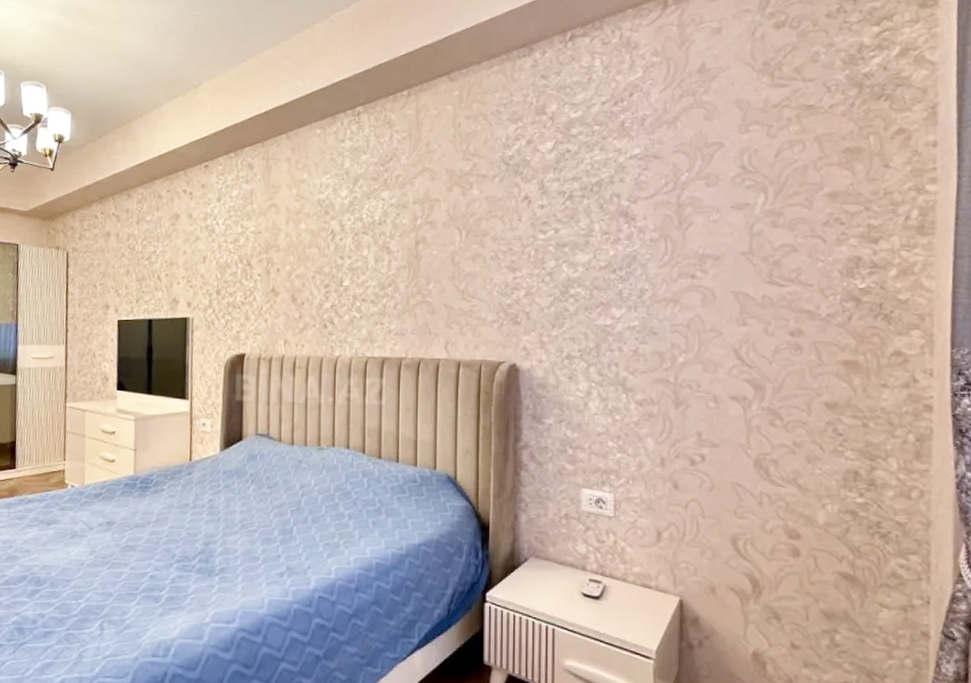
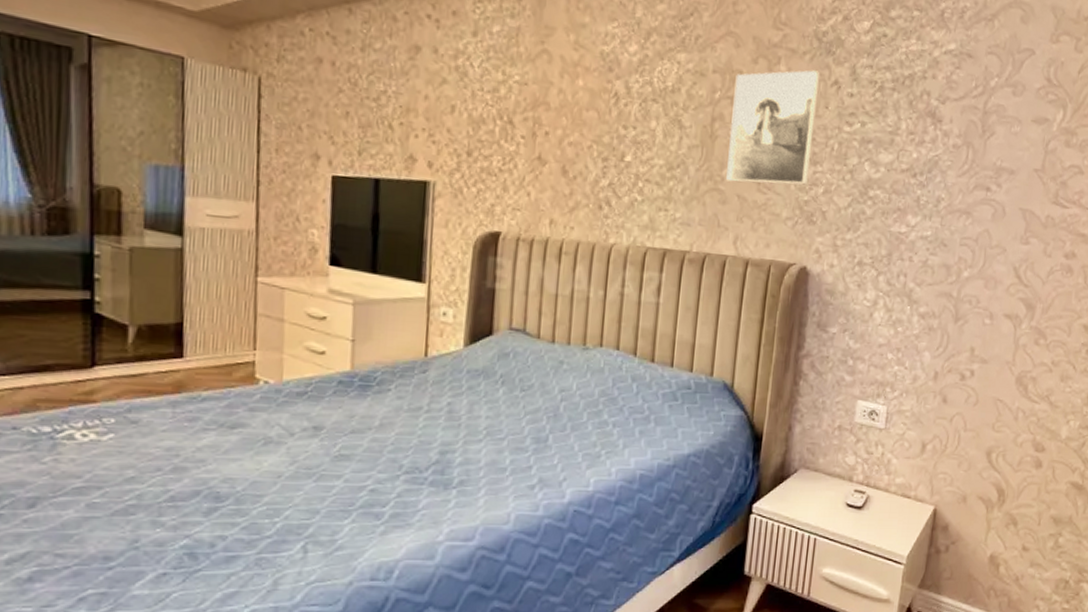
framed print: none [433,190,511,294] -> present [726,70,821,185]

